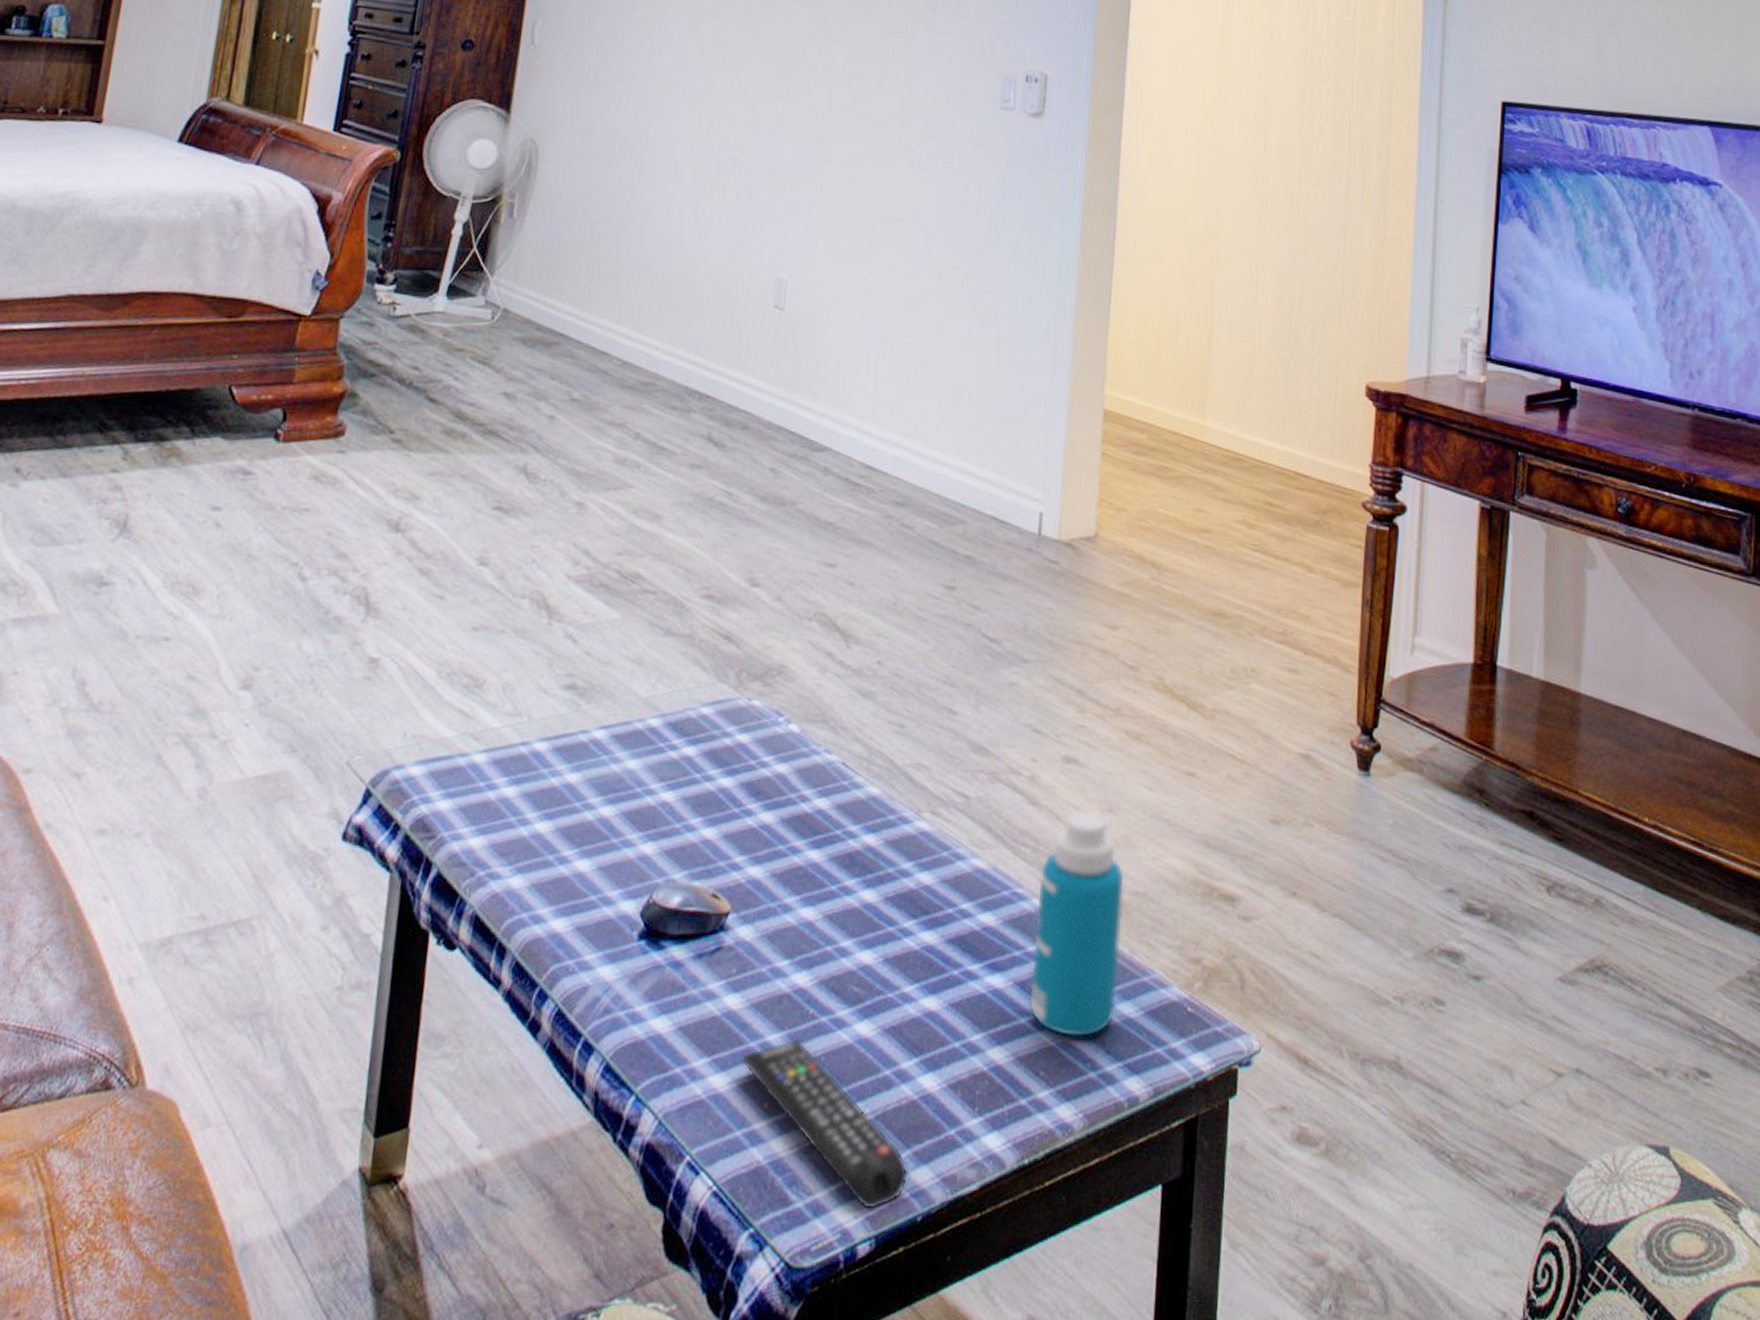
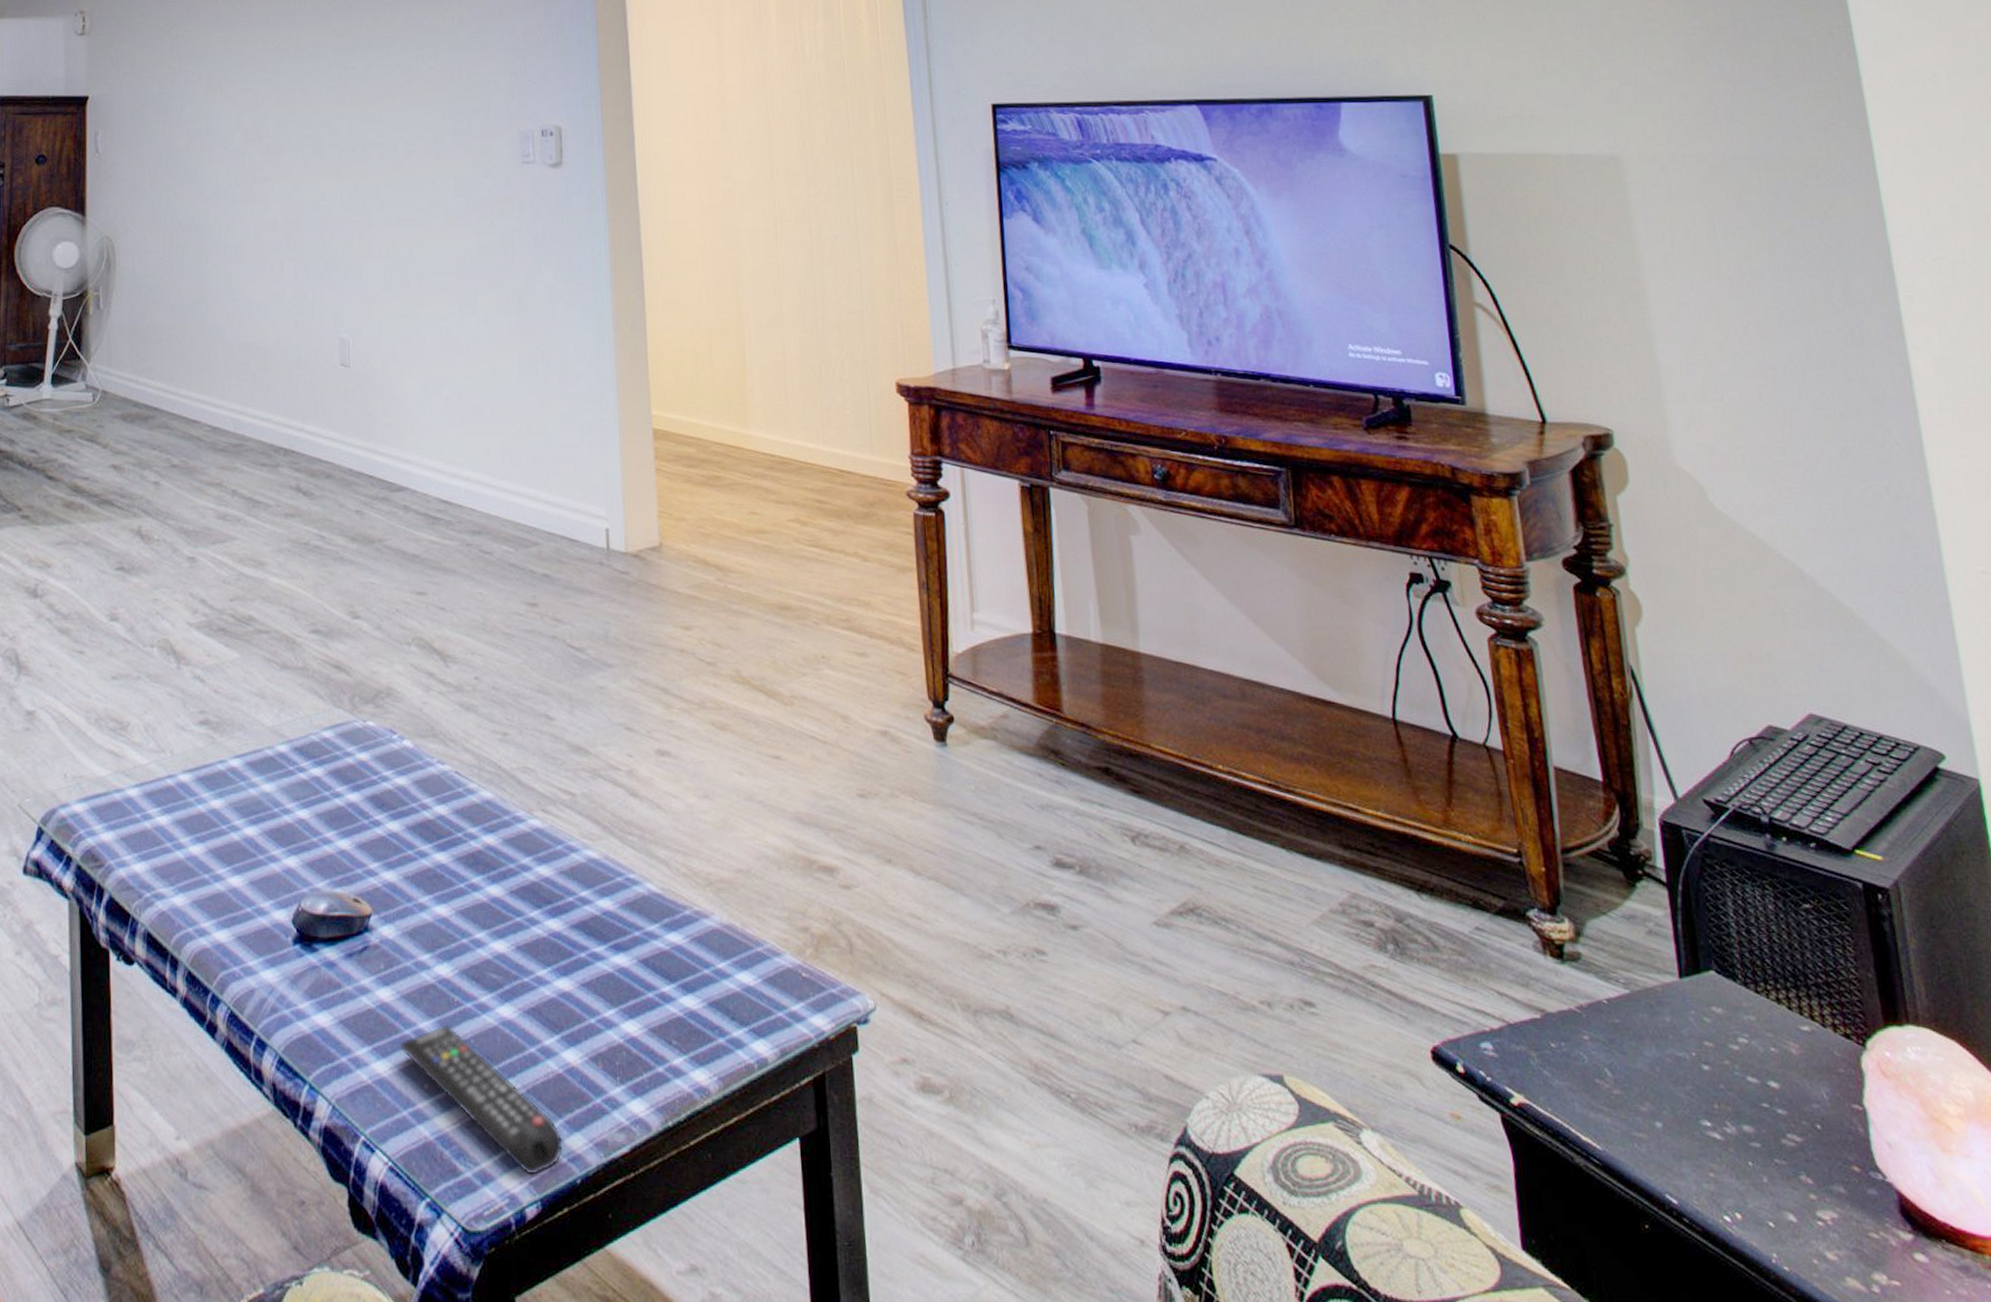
bottle: present [1029,810,1125,1038] -> none [648,798,735,1008]

